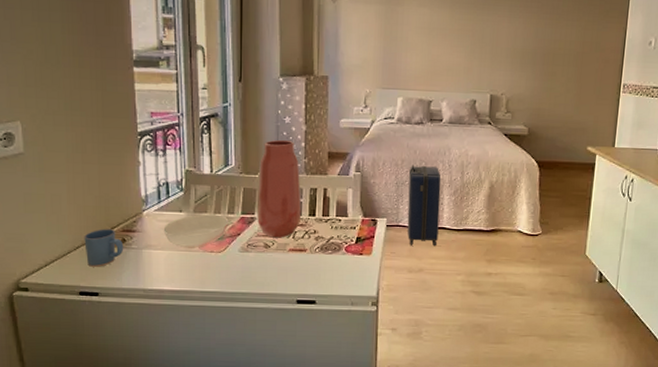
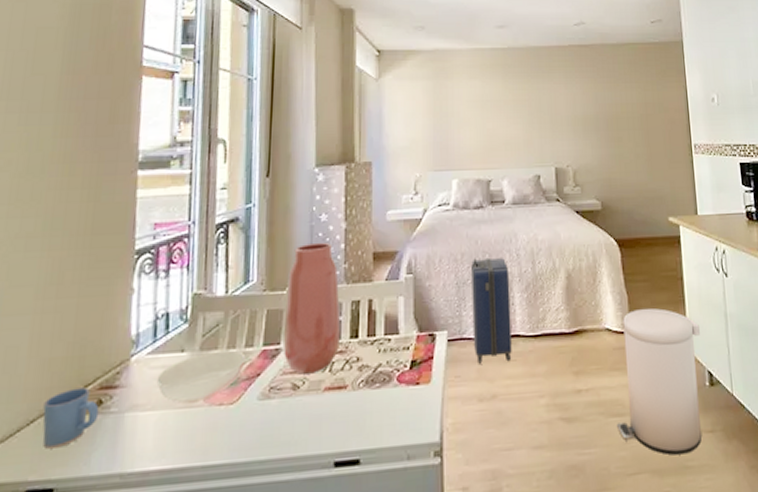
pedal bin: none [516,218,598,327] -> present [616,308,703,455]

